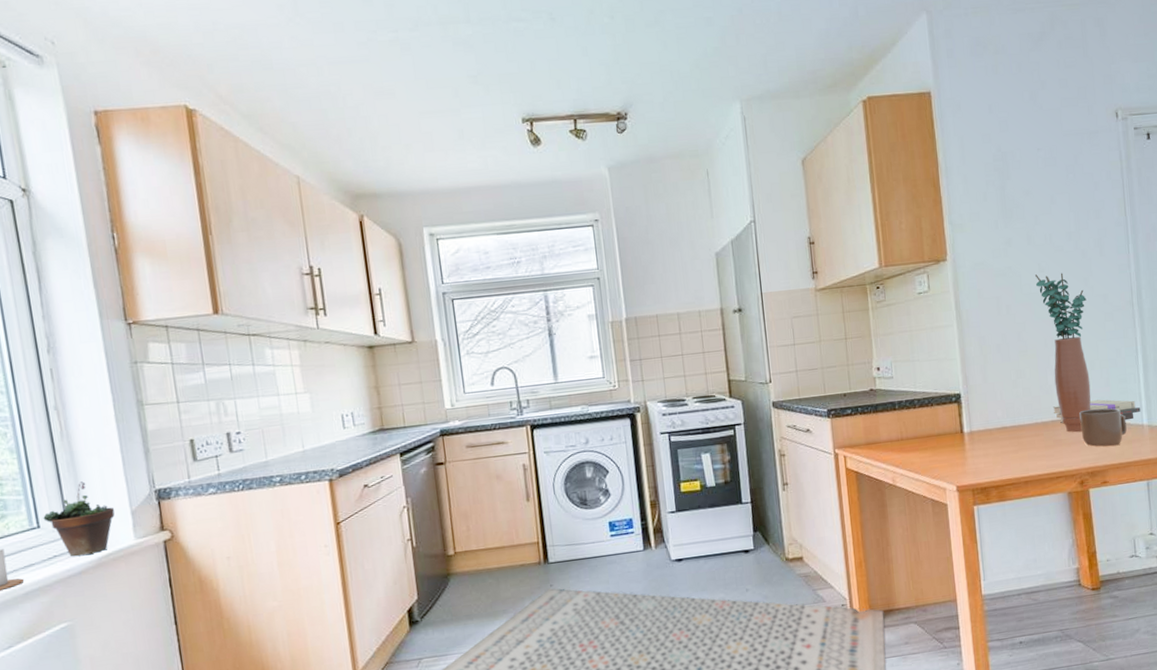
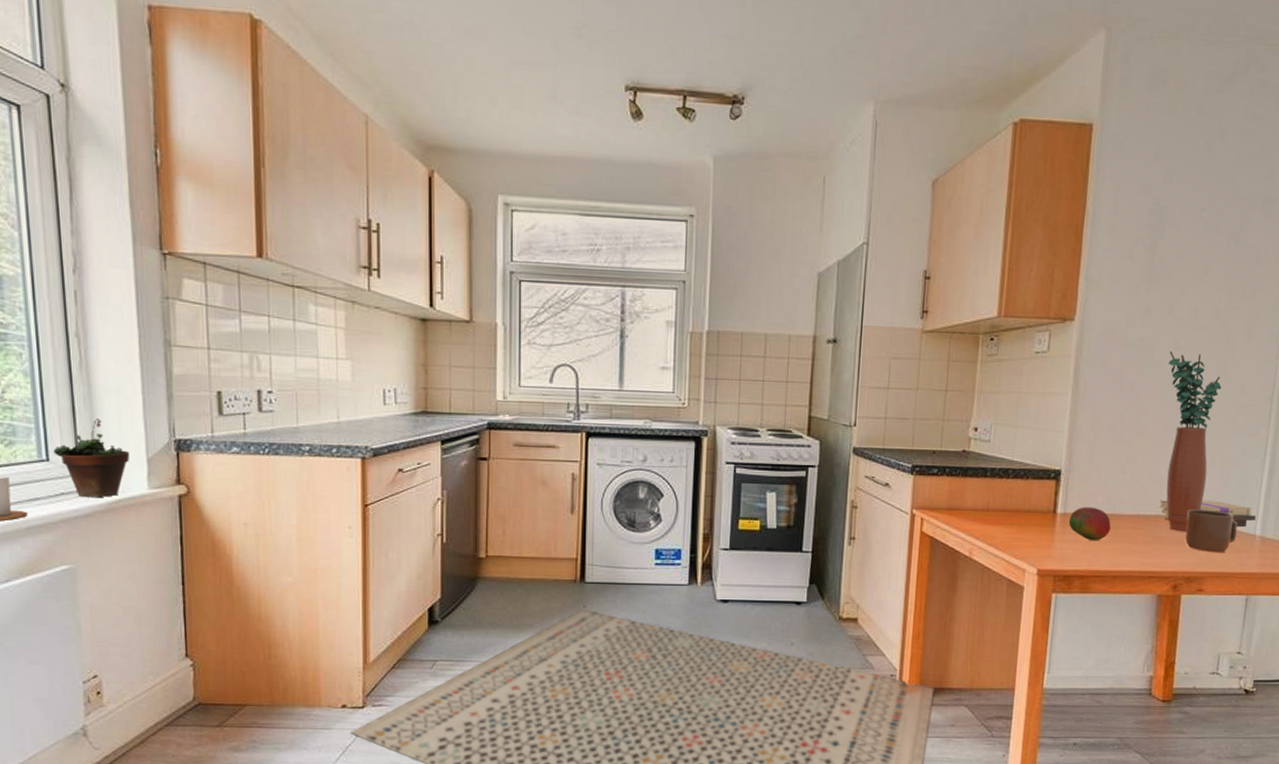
fruit: none [975,422,1015,453] -> present [1068,507,1111,541]

